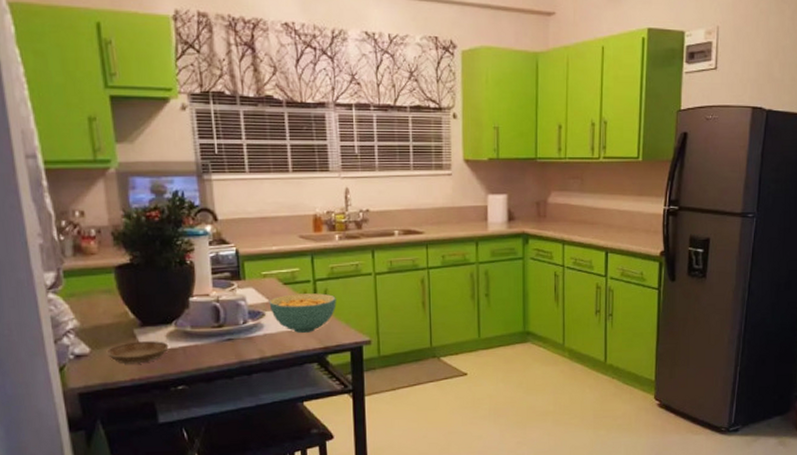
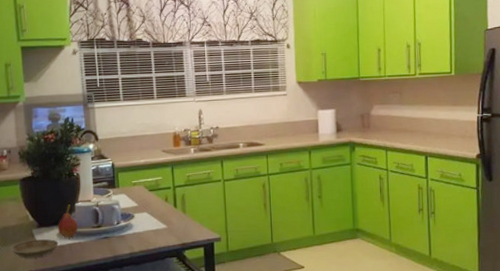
fruit: none [167,299,194,339] -> present [58,204,79,238]
cereal bowl: present [269,293,337,333] -> none [137,198,192,232]

